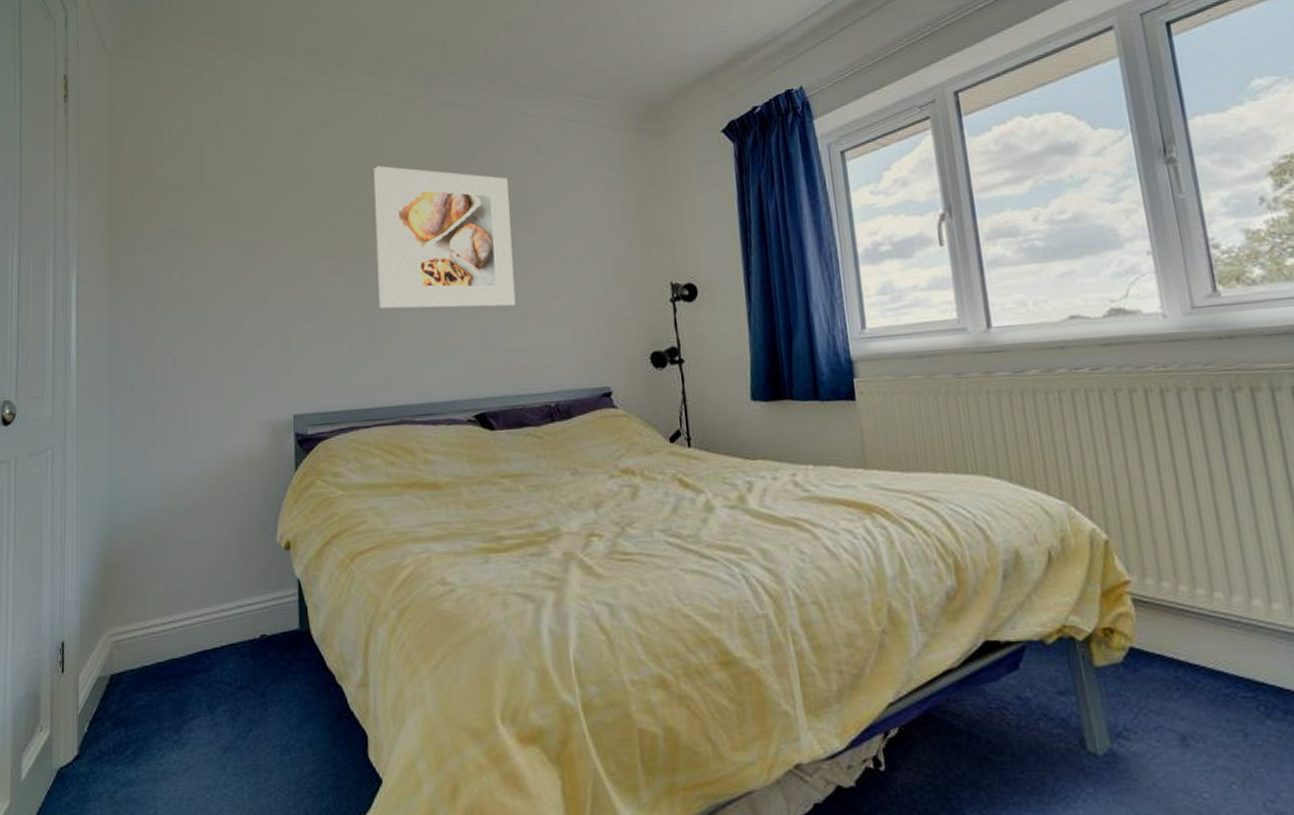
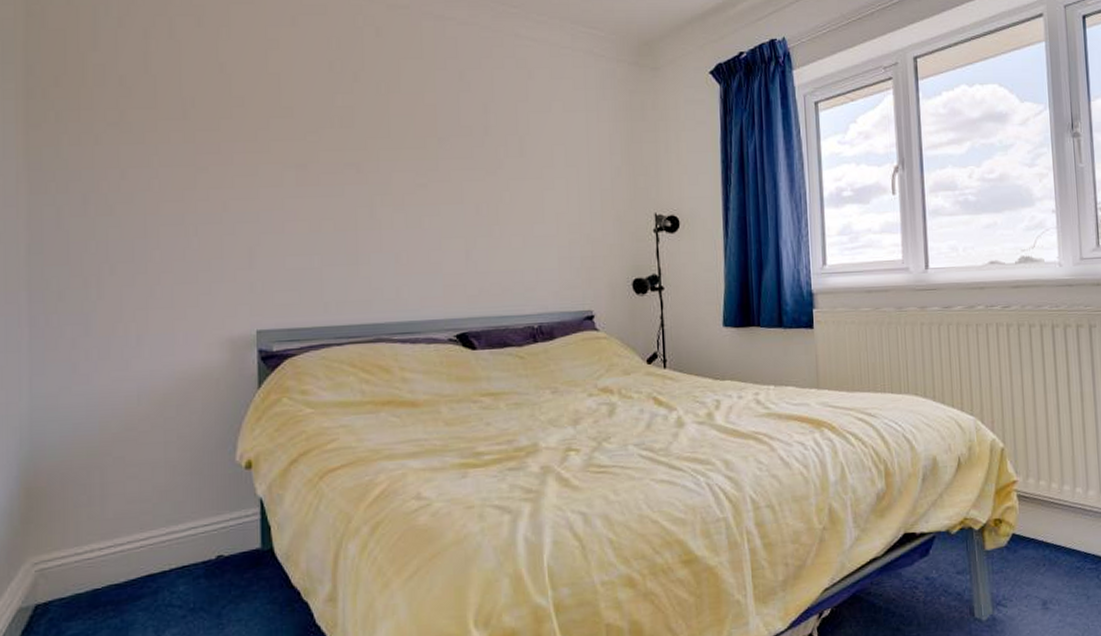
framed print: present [373,165,516,309] -> none [351,73,502,229]

